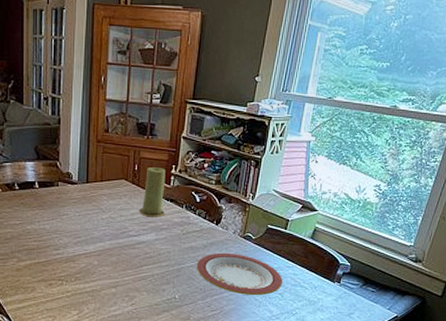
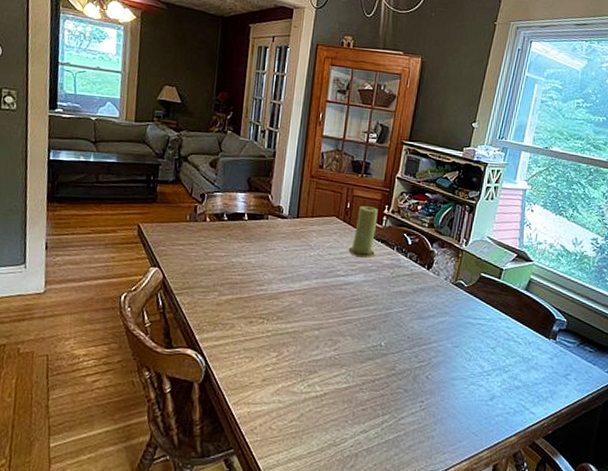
plate: present [196,252,283,295] -> none [405,299,496,348]

